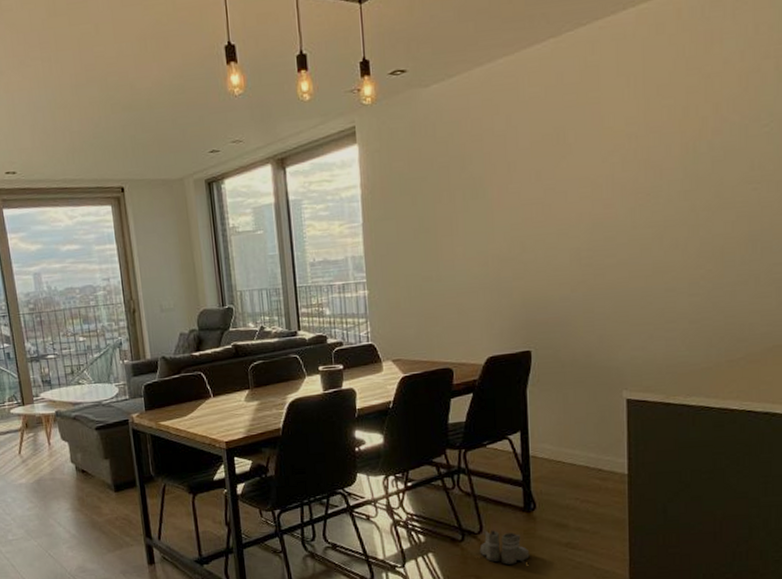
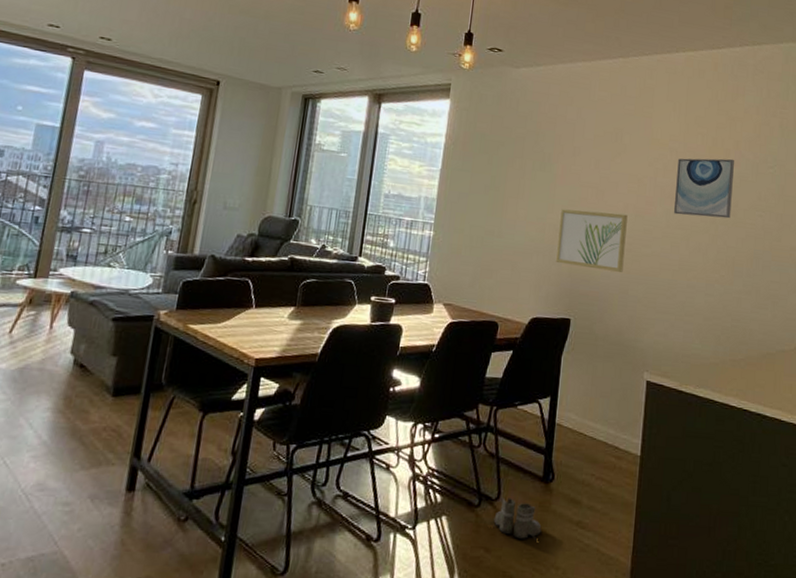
wall art: none [503,225,585,295] -> present [556,209,628,272]
wall art: none [639,127,715,212] -> present [673,158,734,219]

